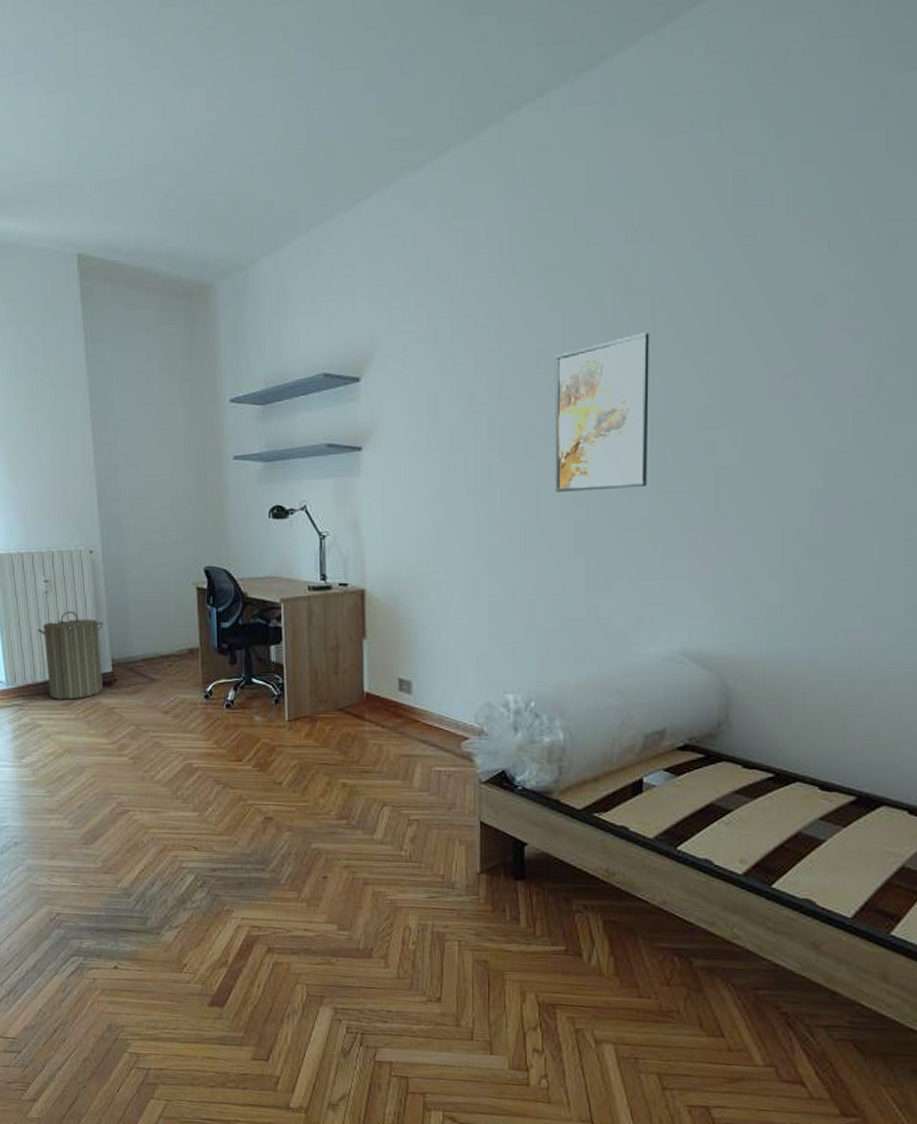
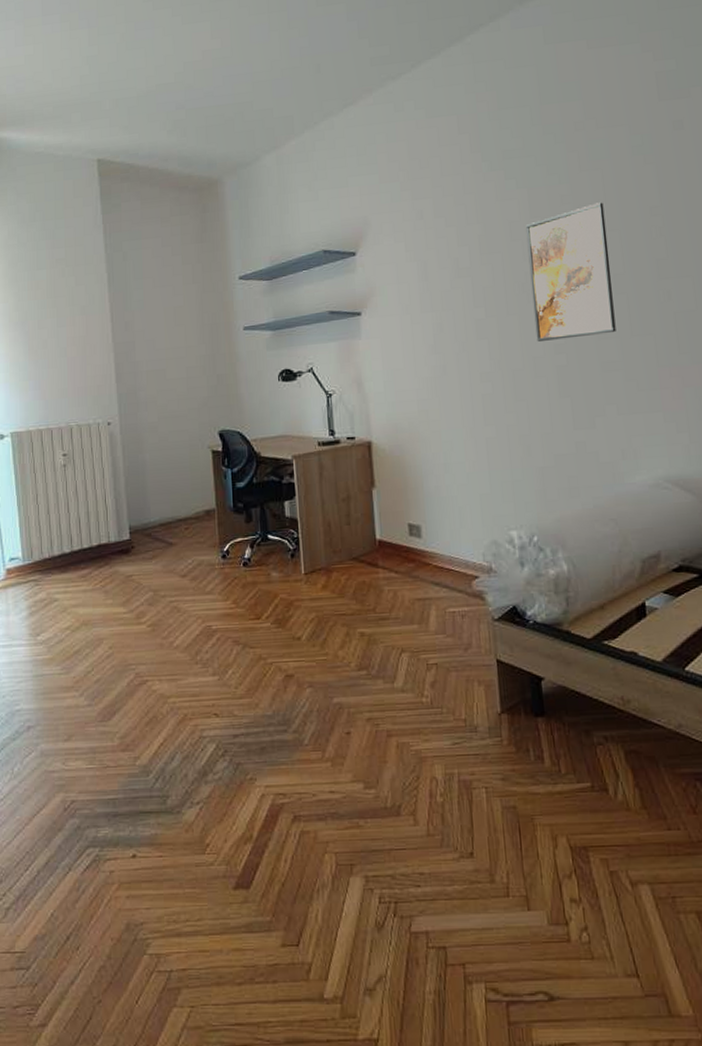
laundry hamper: present [37,611,103,700] -> none [55,482,121,572]

